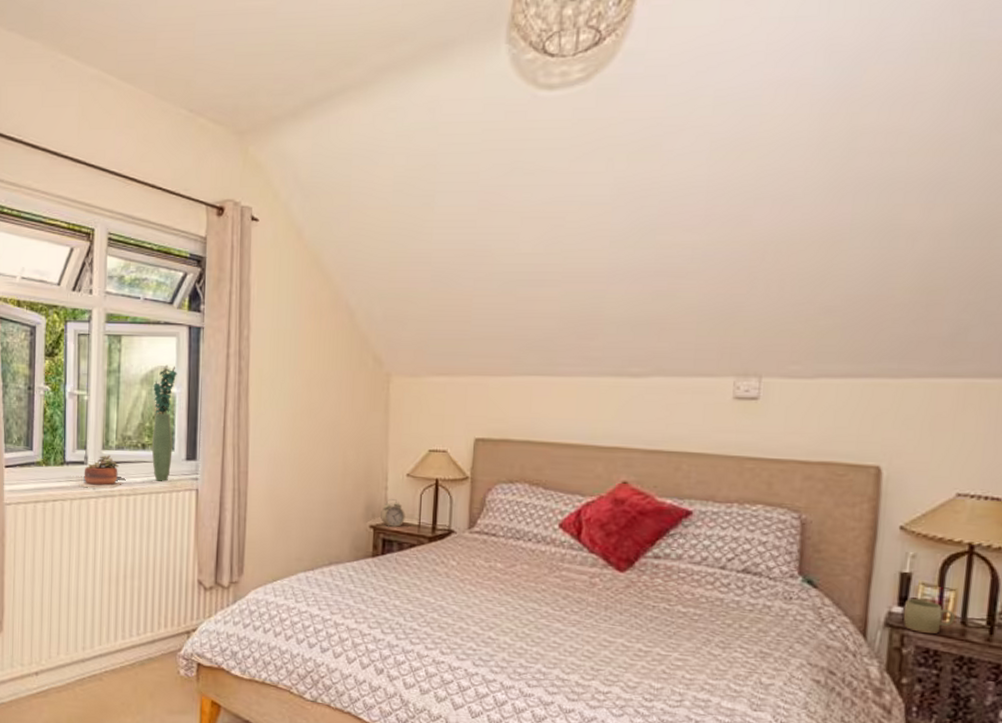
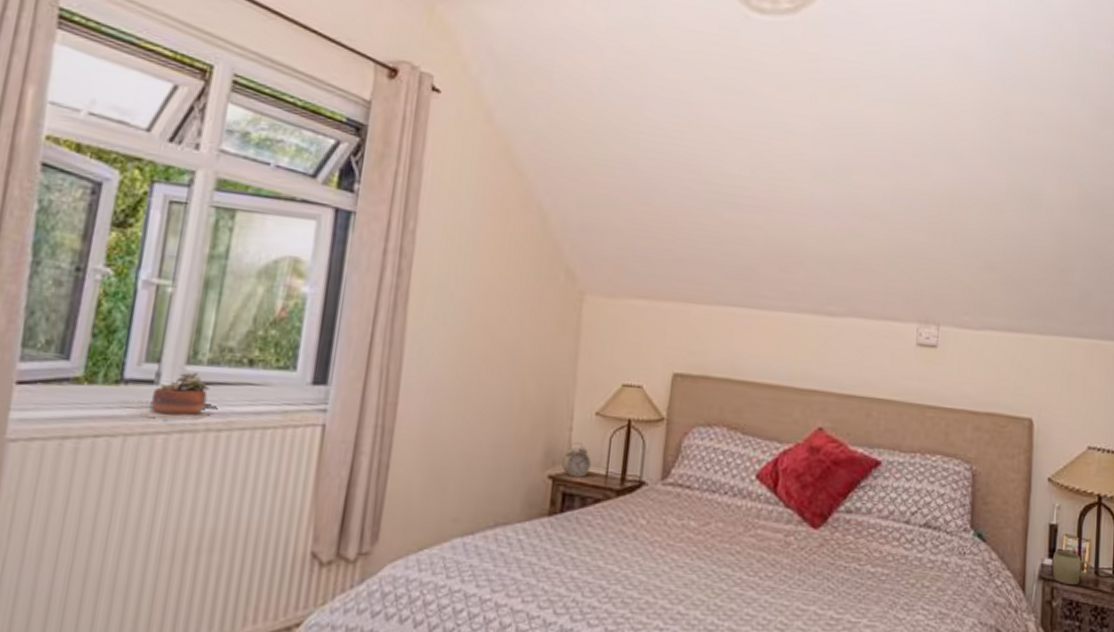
vase: present [151,365,177,482] -> none [261,255,313,413]

